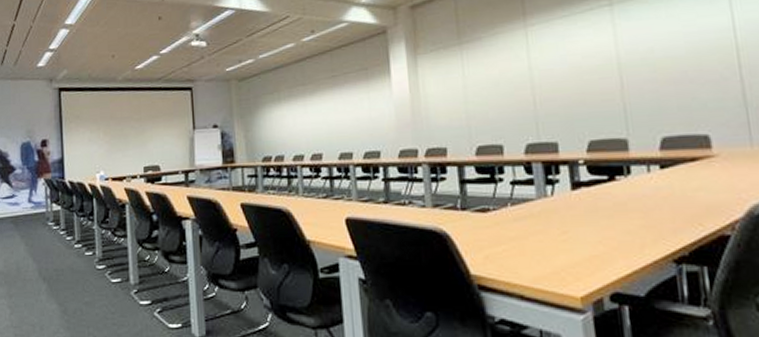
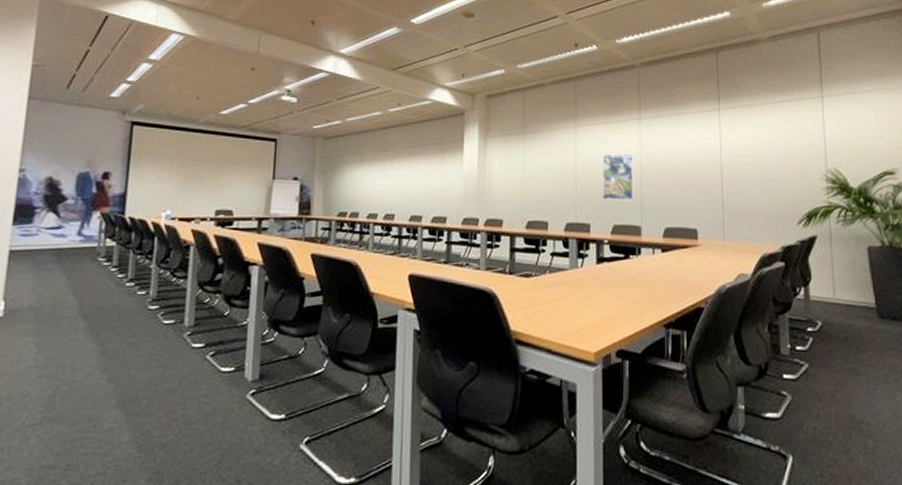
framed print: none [565,49,614,111] -> present [603,153,634,201]

